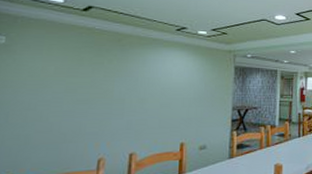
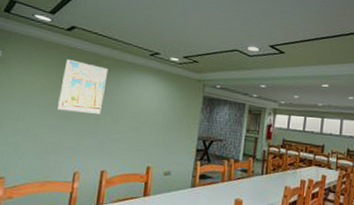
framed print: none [75,41,132,95] -> present [57,59,109,114]

